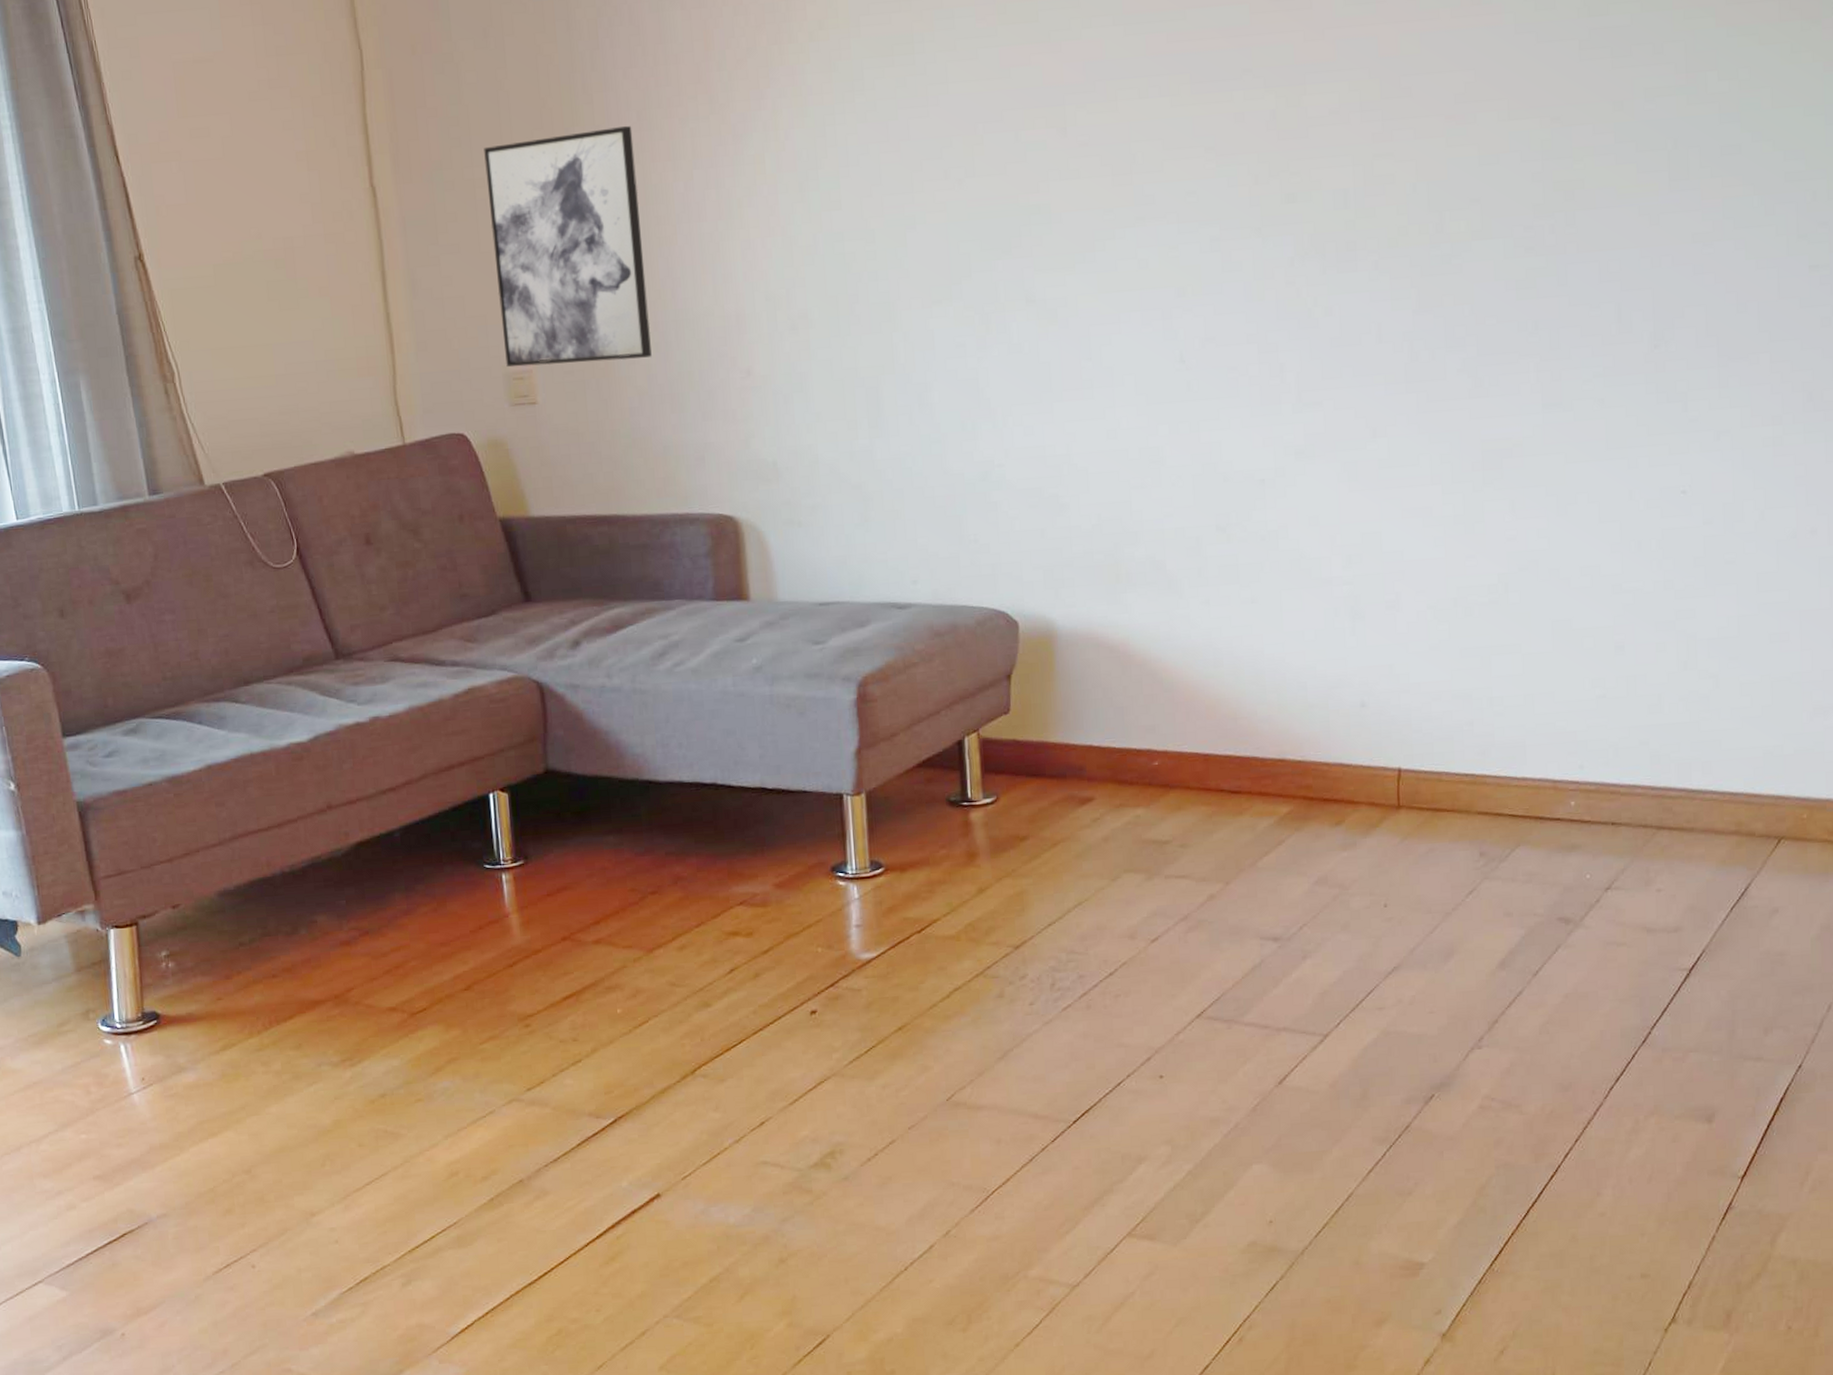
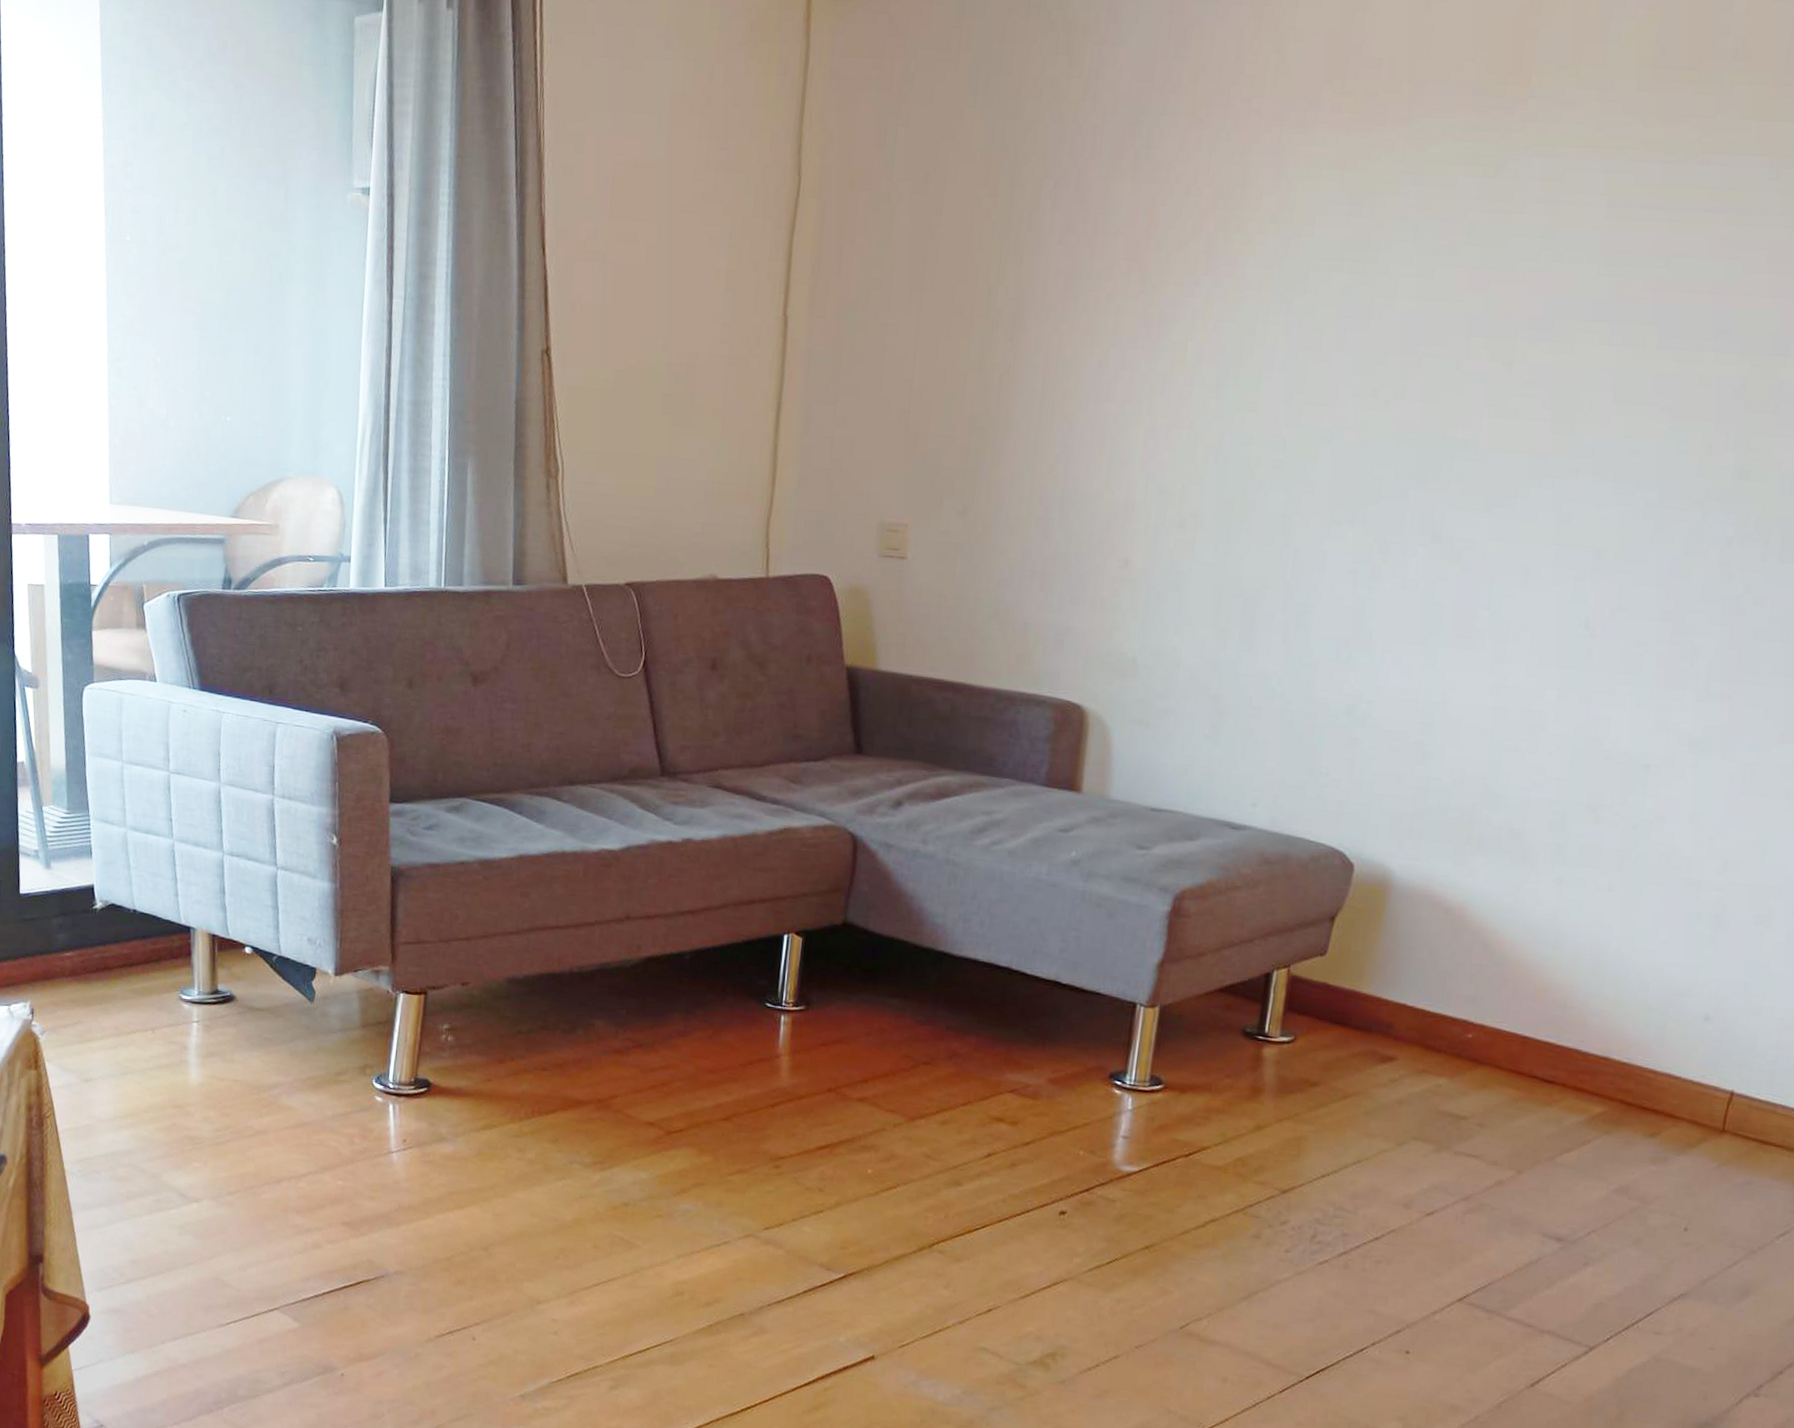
wall art: present [484,125,652,368] -> none [883,292,1057,531]

